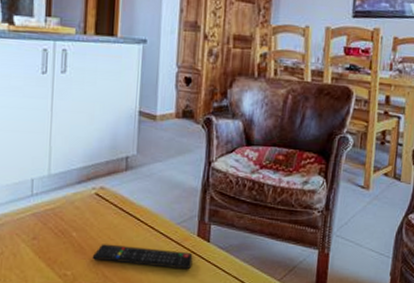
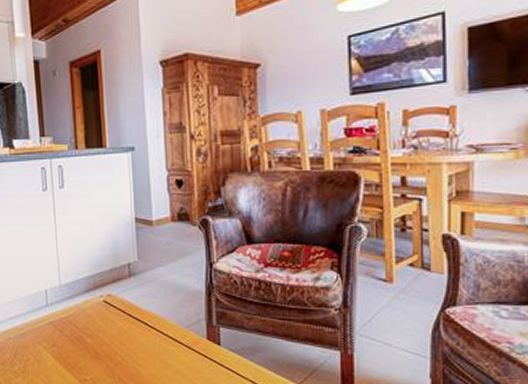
remote control: present [92,244,193,270] -> none [107,349,205,374]

